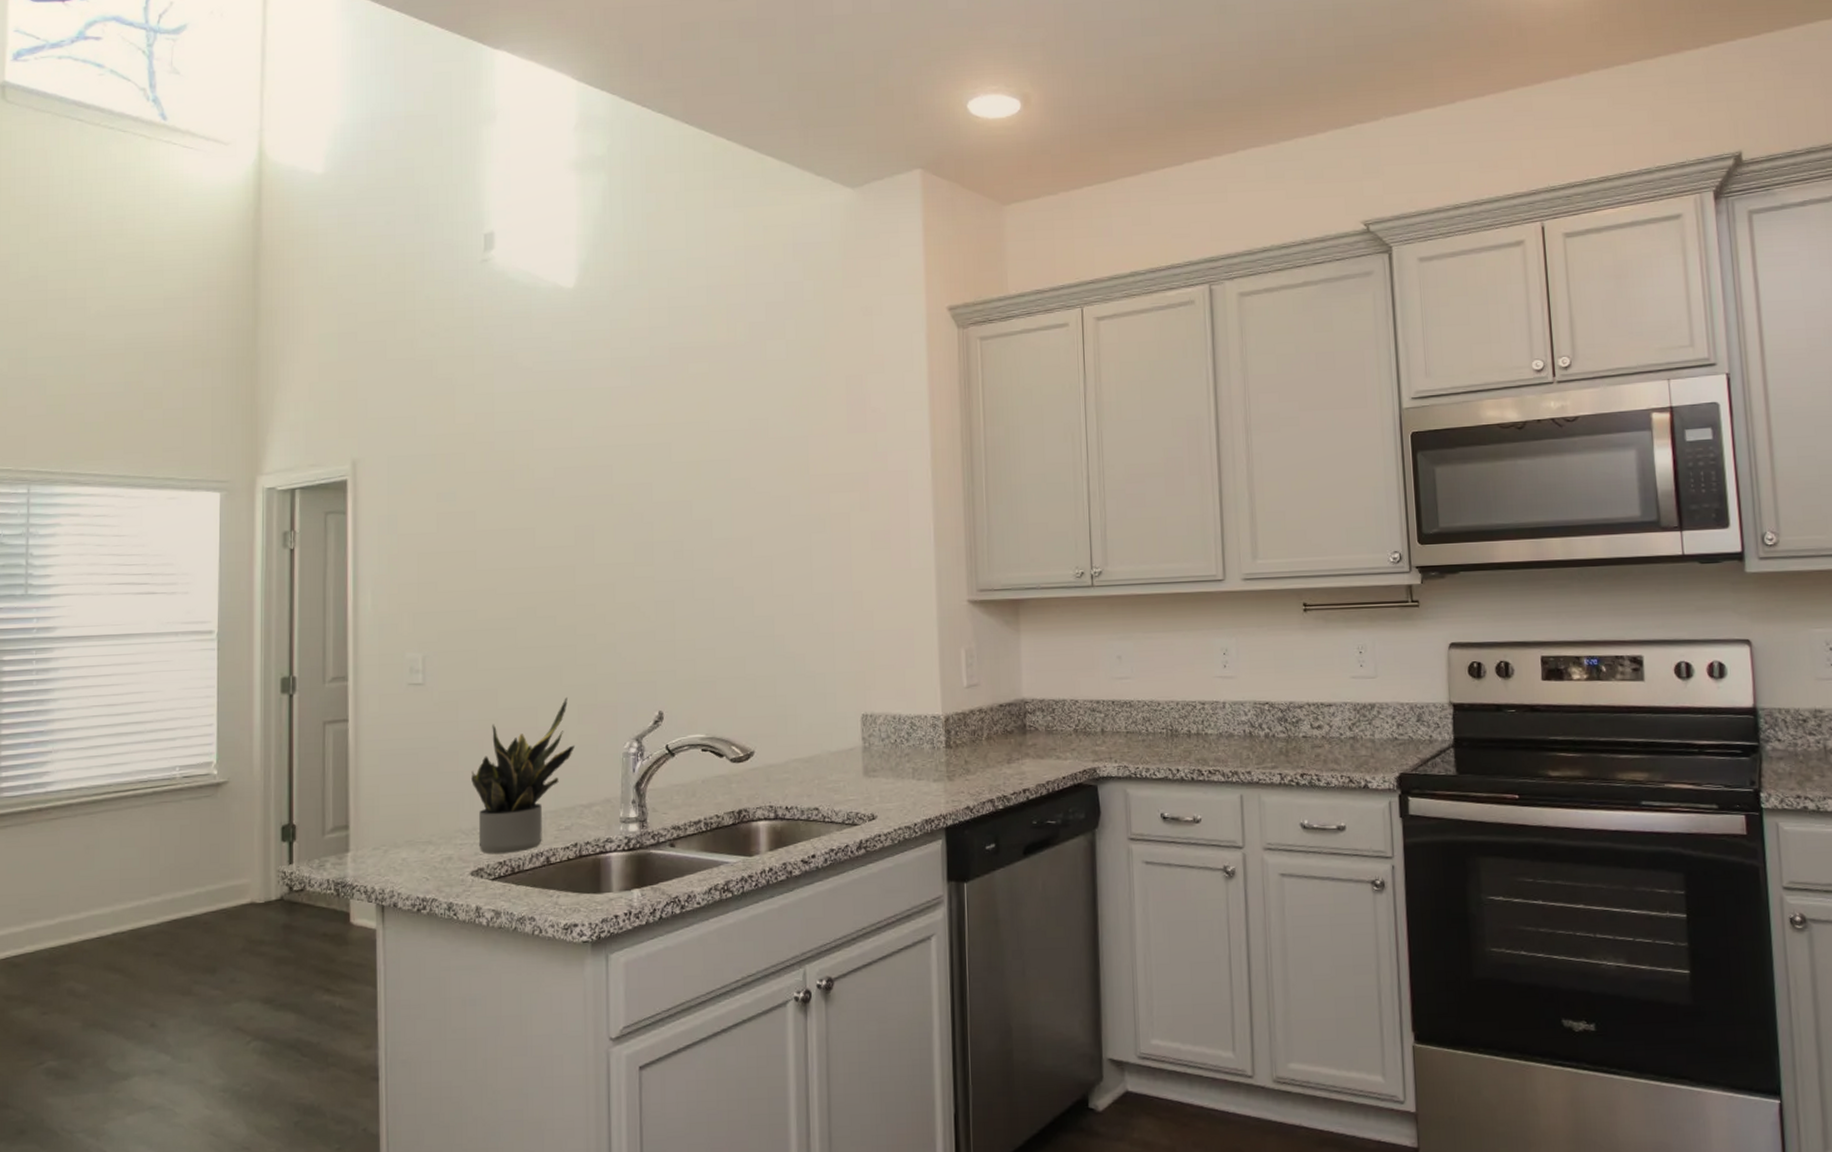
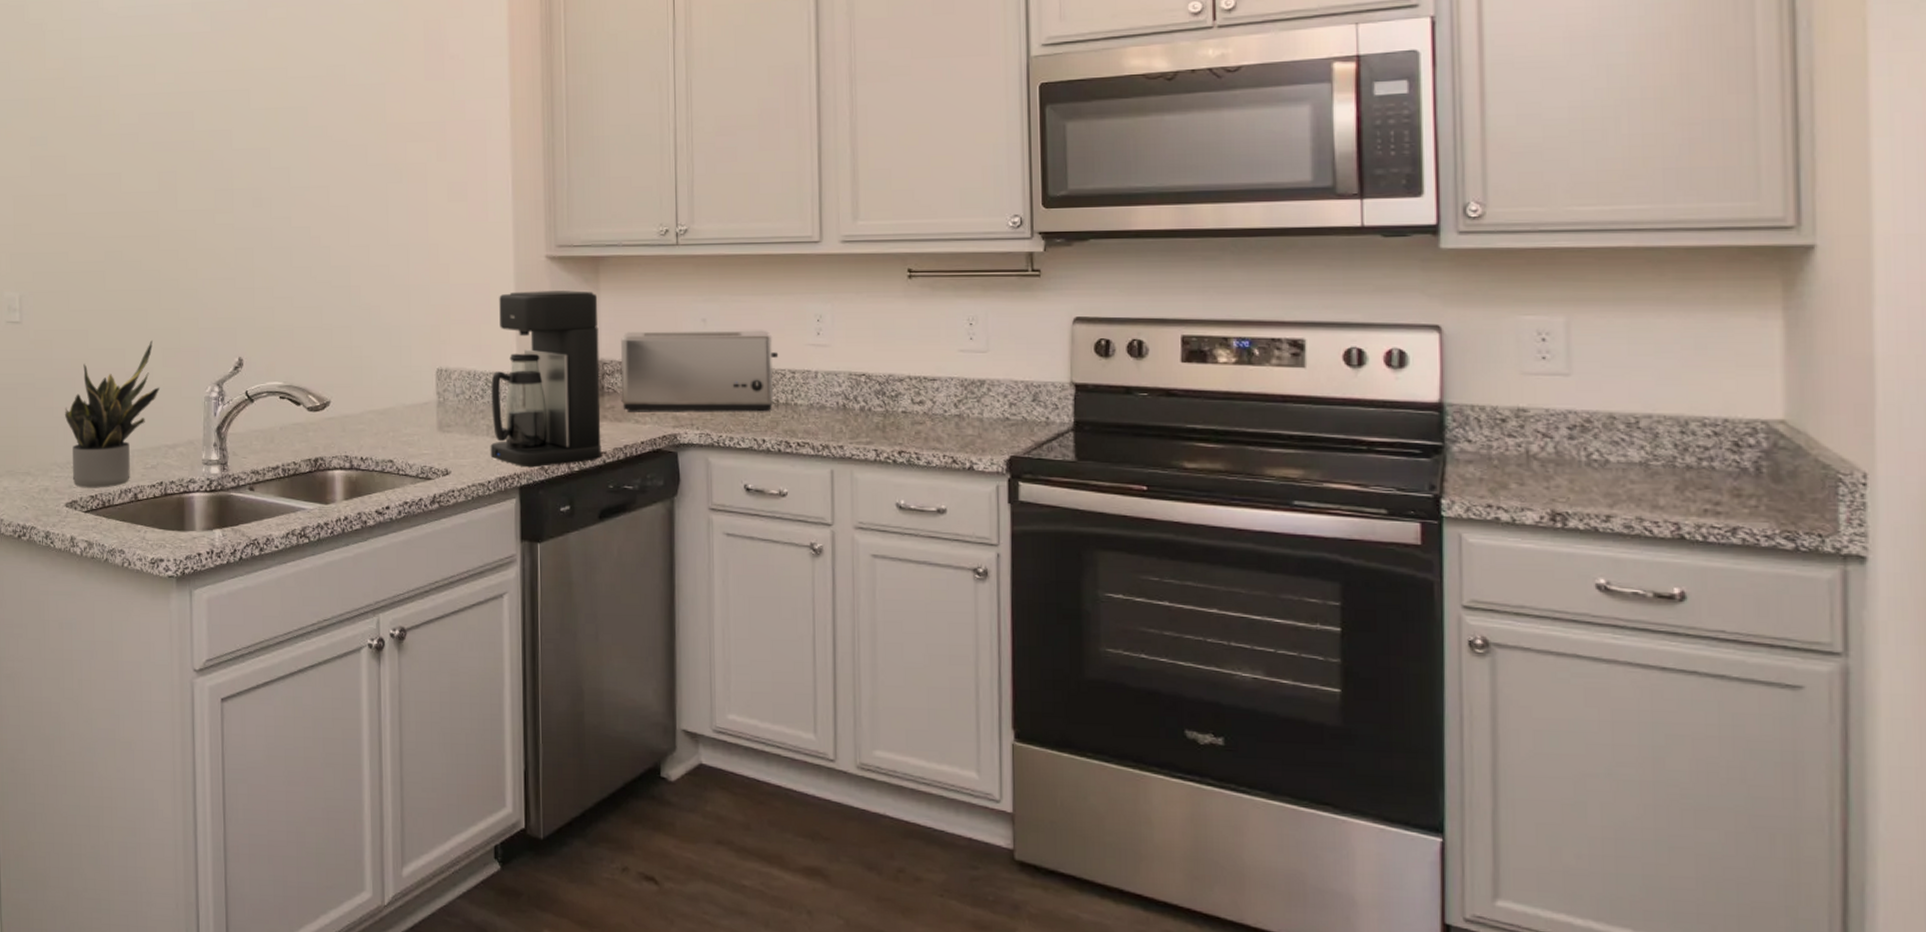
coffee maker: none [916,633,1025,808] -> present [490,290,602,468]
toaster: none [1041,666,1189,747] -> present [621,331,779,411]

